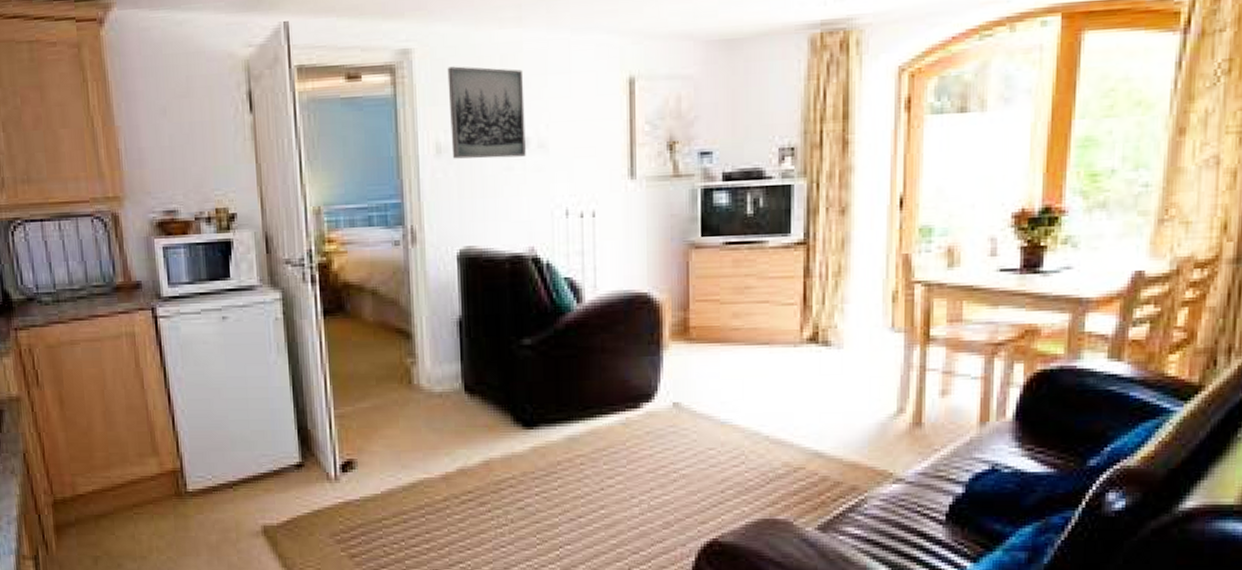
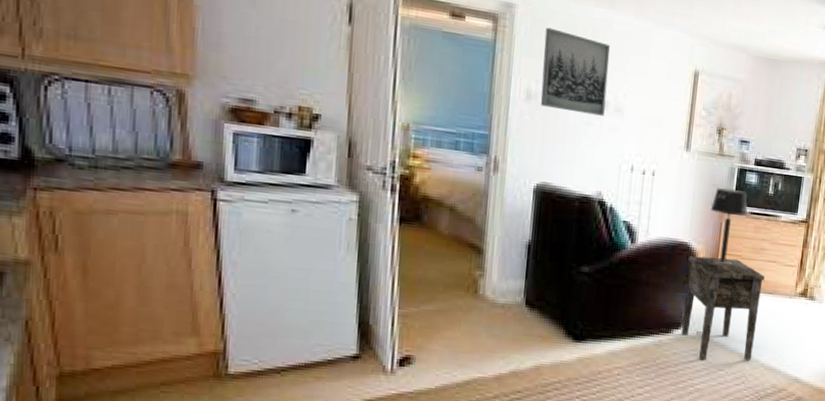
side table: none [651,305,755,438] -> present [681,255,765,360]
table lamp: none [671,217,721,315] -> present [710,188,748,265]

